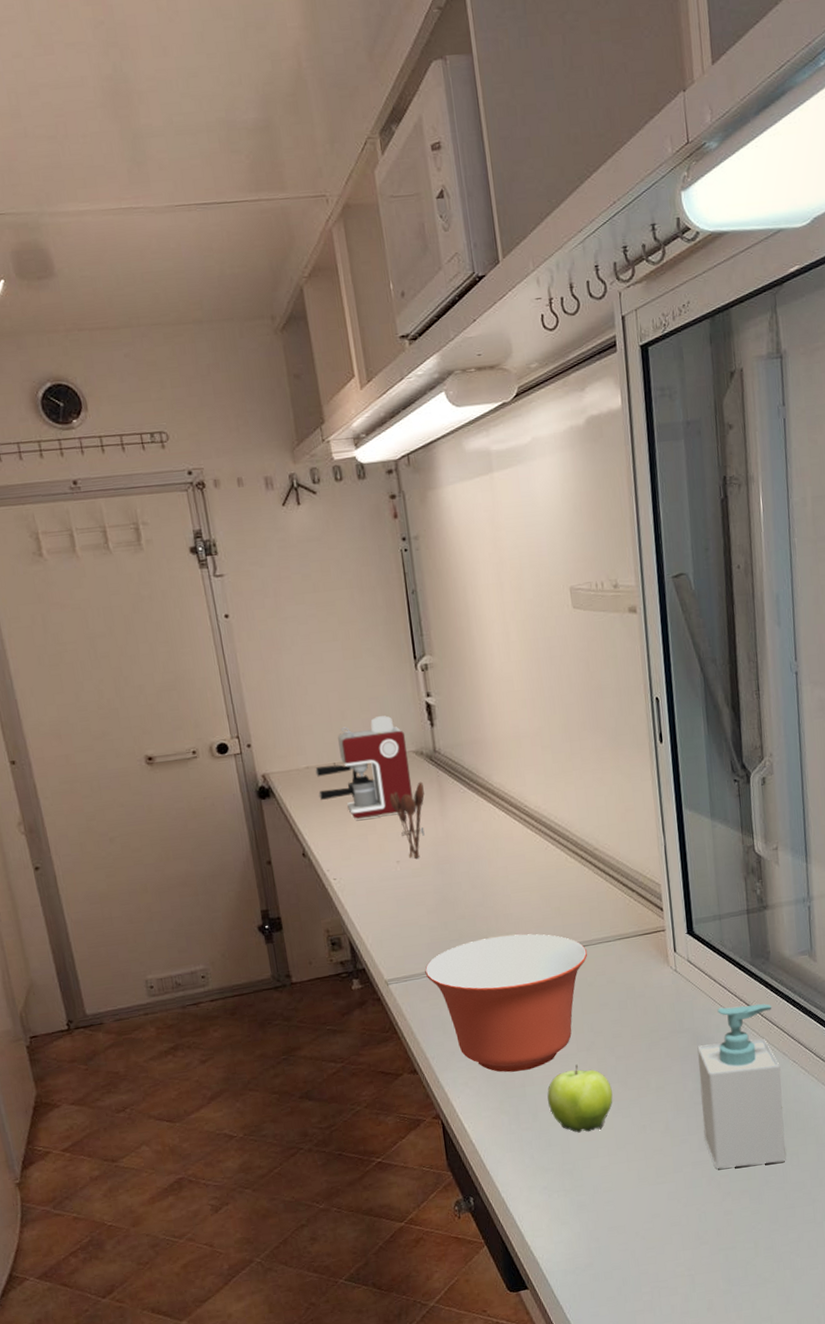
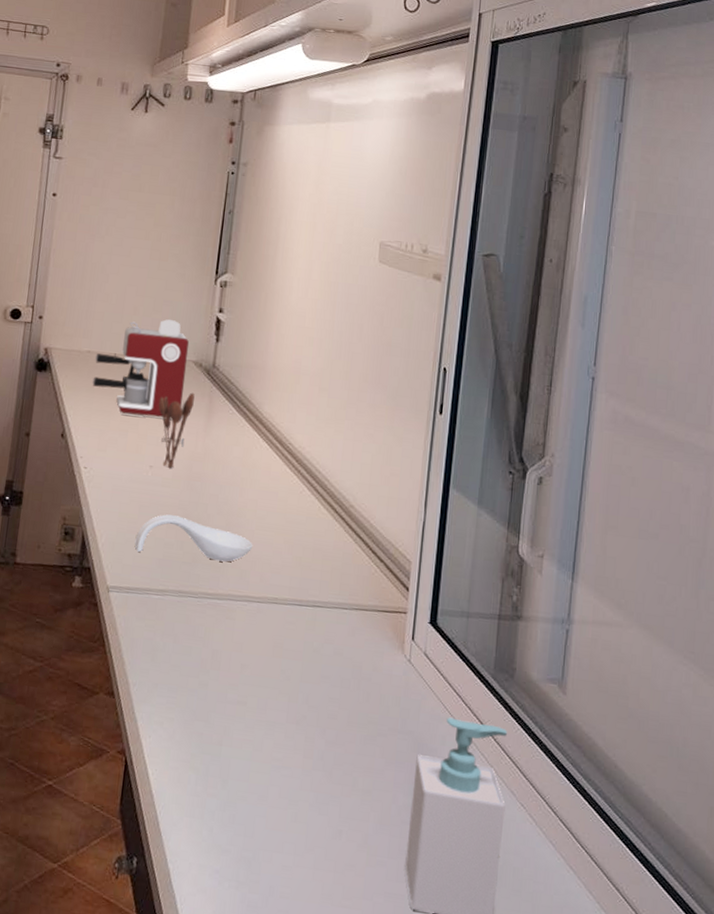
spoon rest: none [400,900,513,942] -> present [134,514,253,562]
mixing bowl: present [425,934,588,1073] -> none [149,569,321,728]
fruit: present [547,1064,613,1133] -> none [242,736,314,821]

